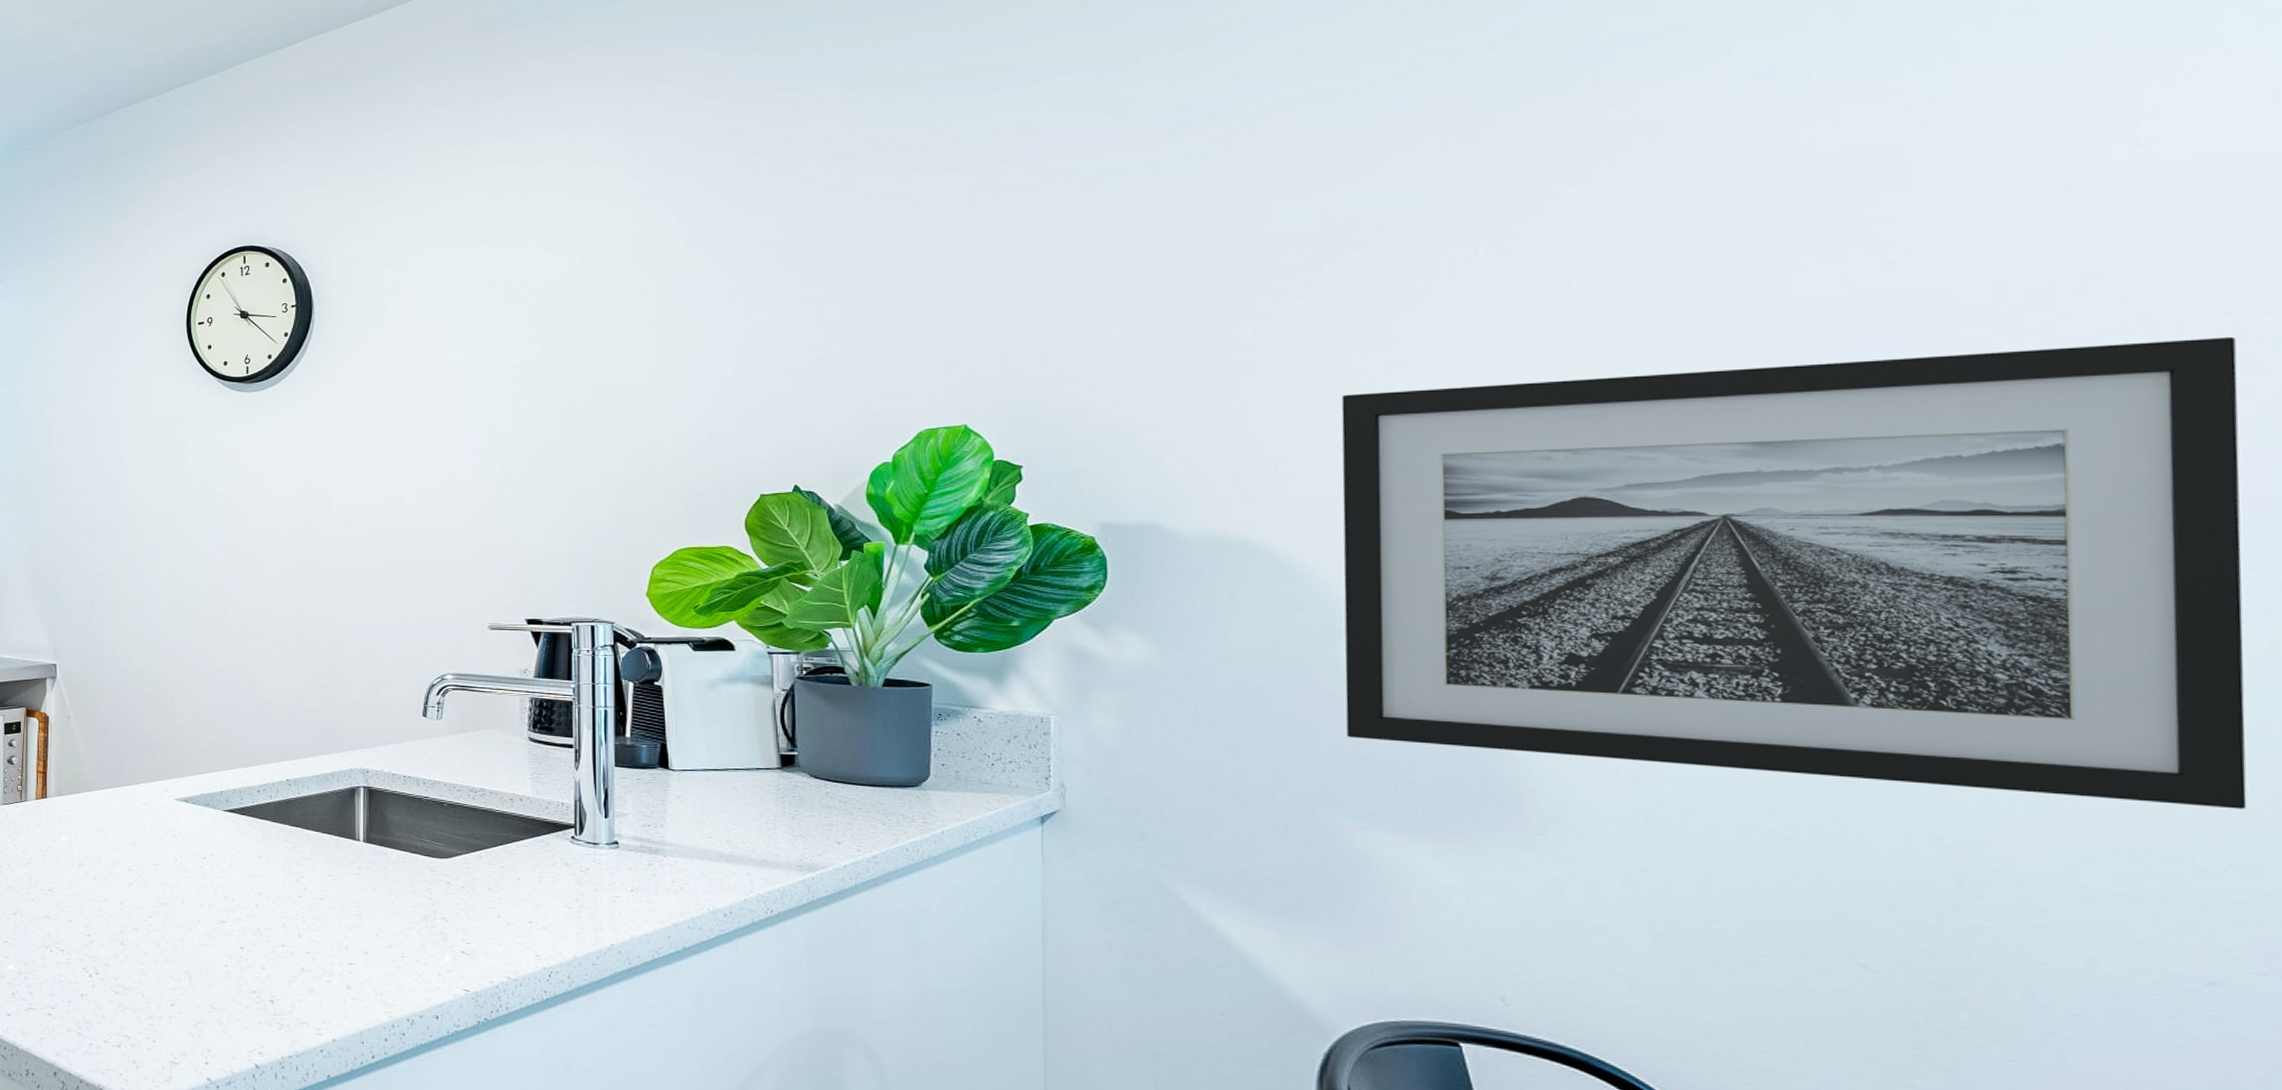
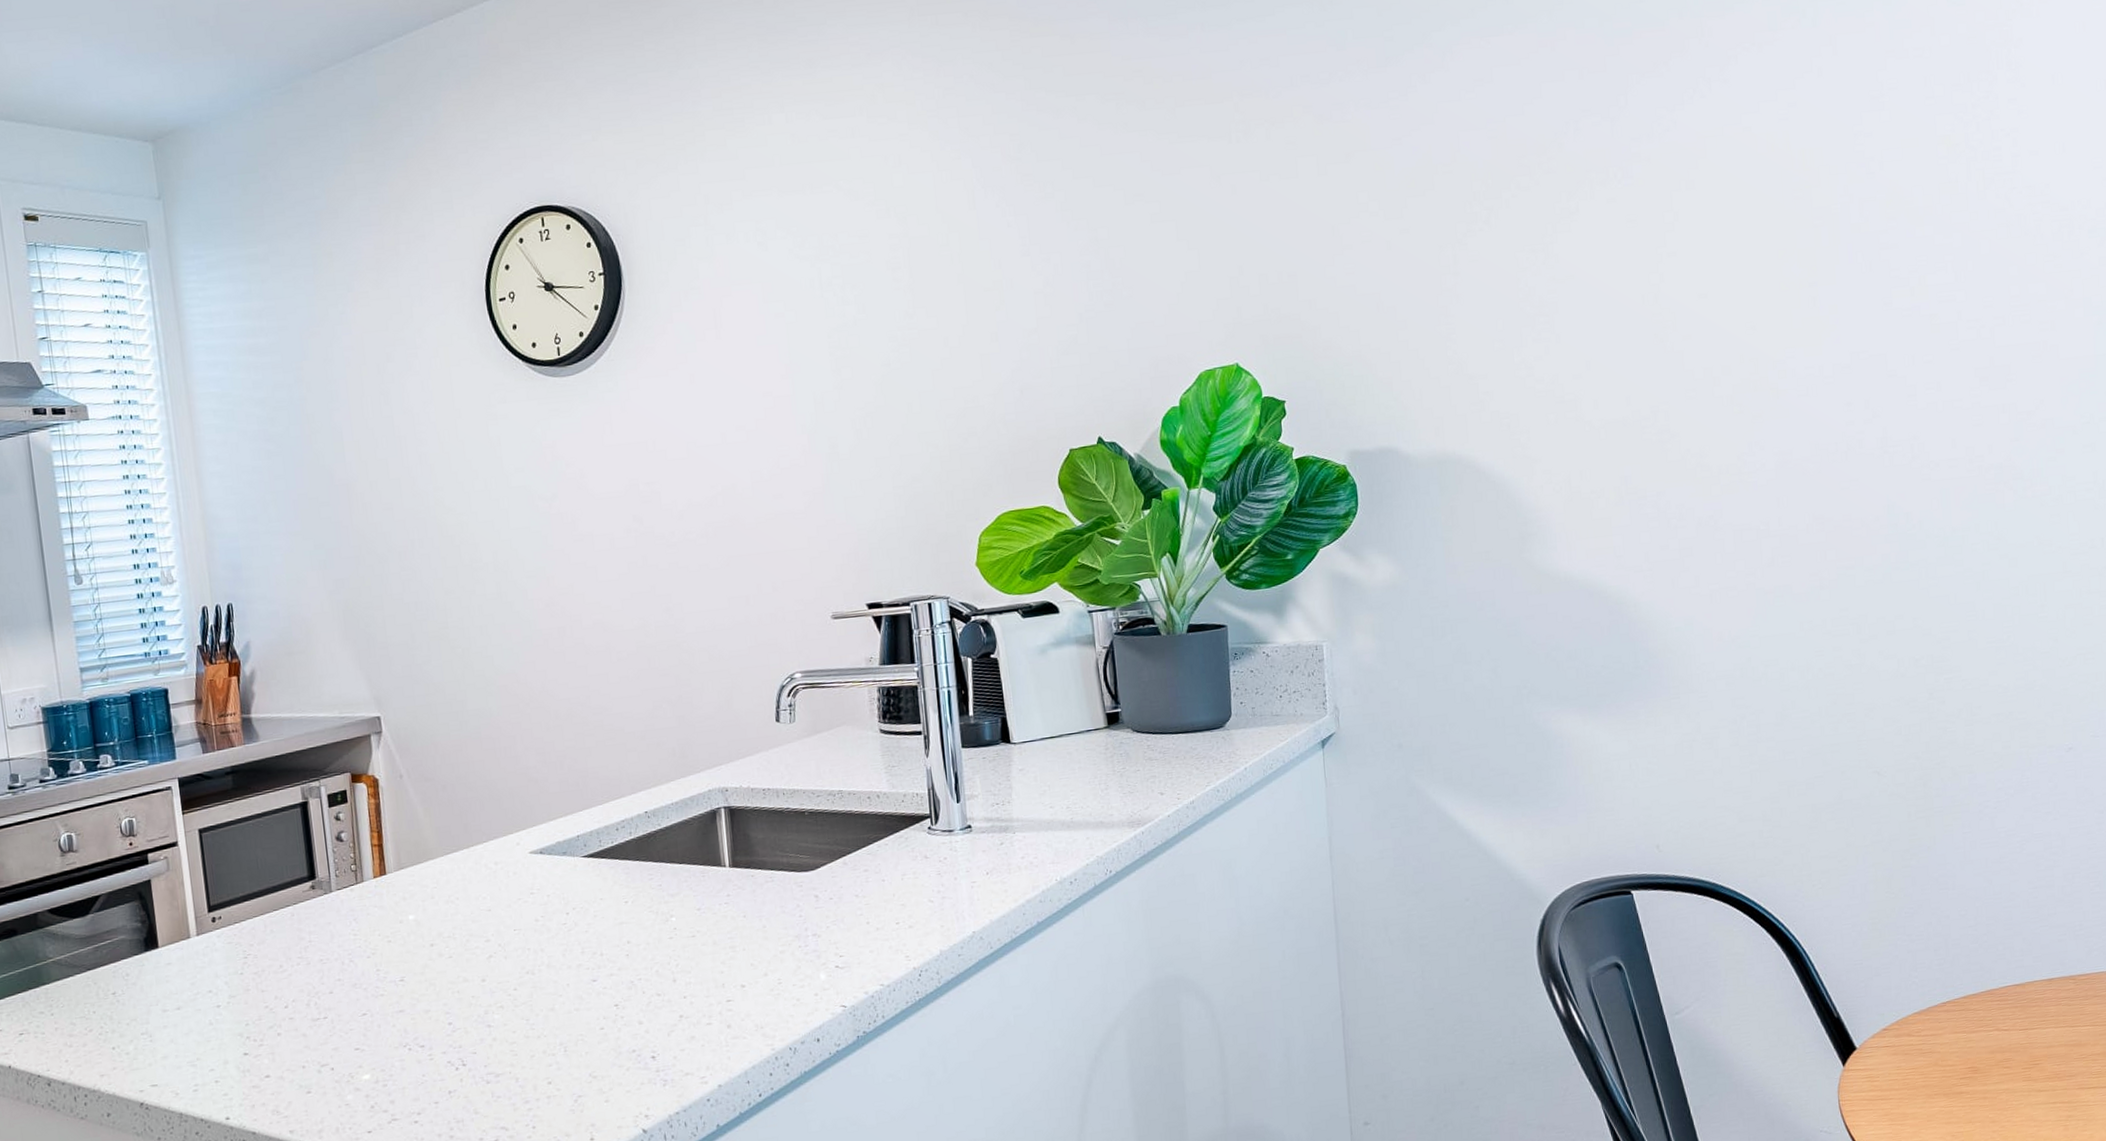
wall art: present [1341,336,2247,809] -> none [1521,227,2085,632]

